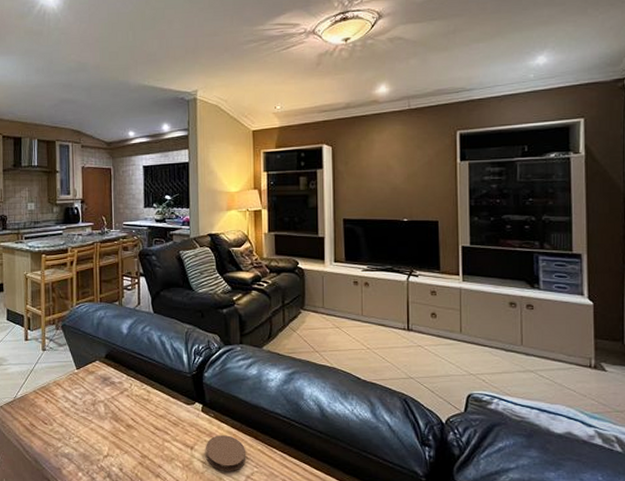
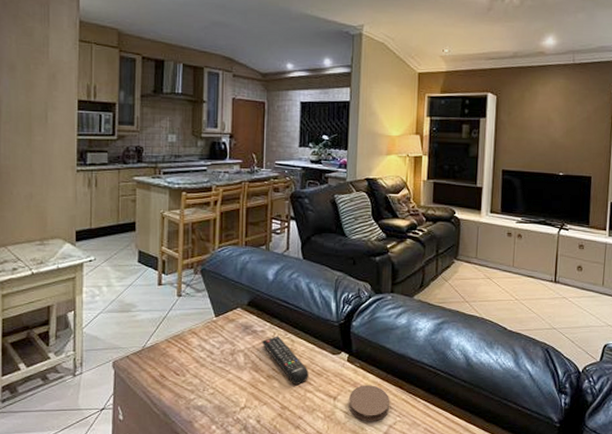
remote control: none [120,387,165,434] -> present [262,336,309,385]

